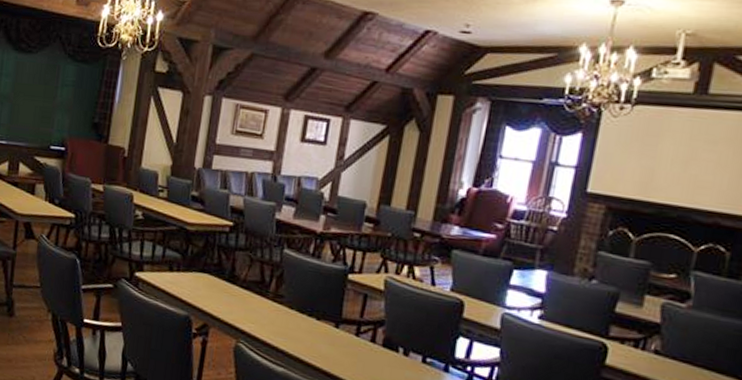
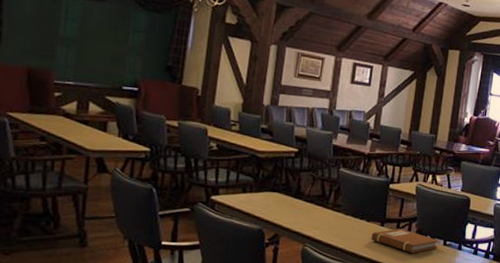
notebook: none [321,333,416,369] -> present [371,228,439,253]

